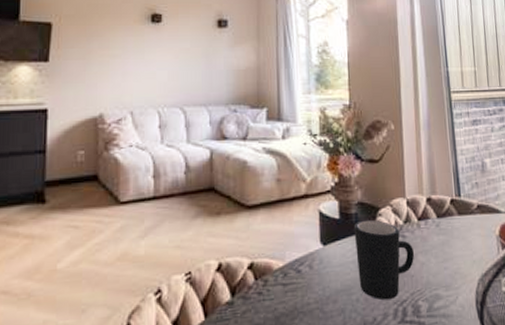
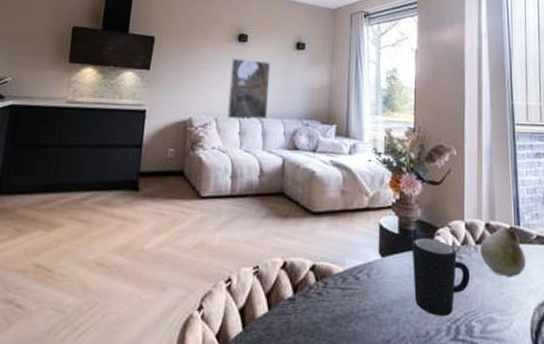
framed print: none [143,42,190,111] -> present [227,59,271,120]
fruit: none [422,198,469,251] -> present [479,226,527,277]

